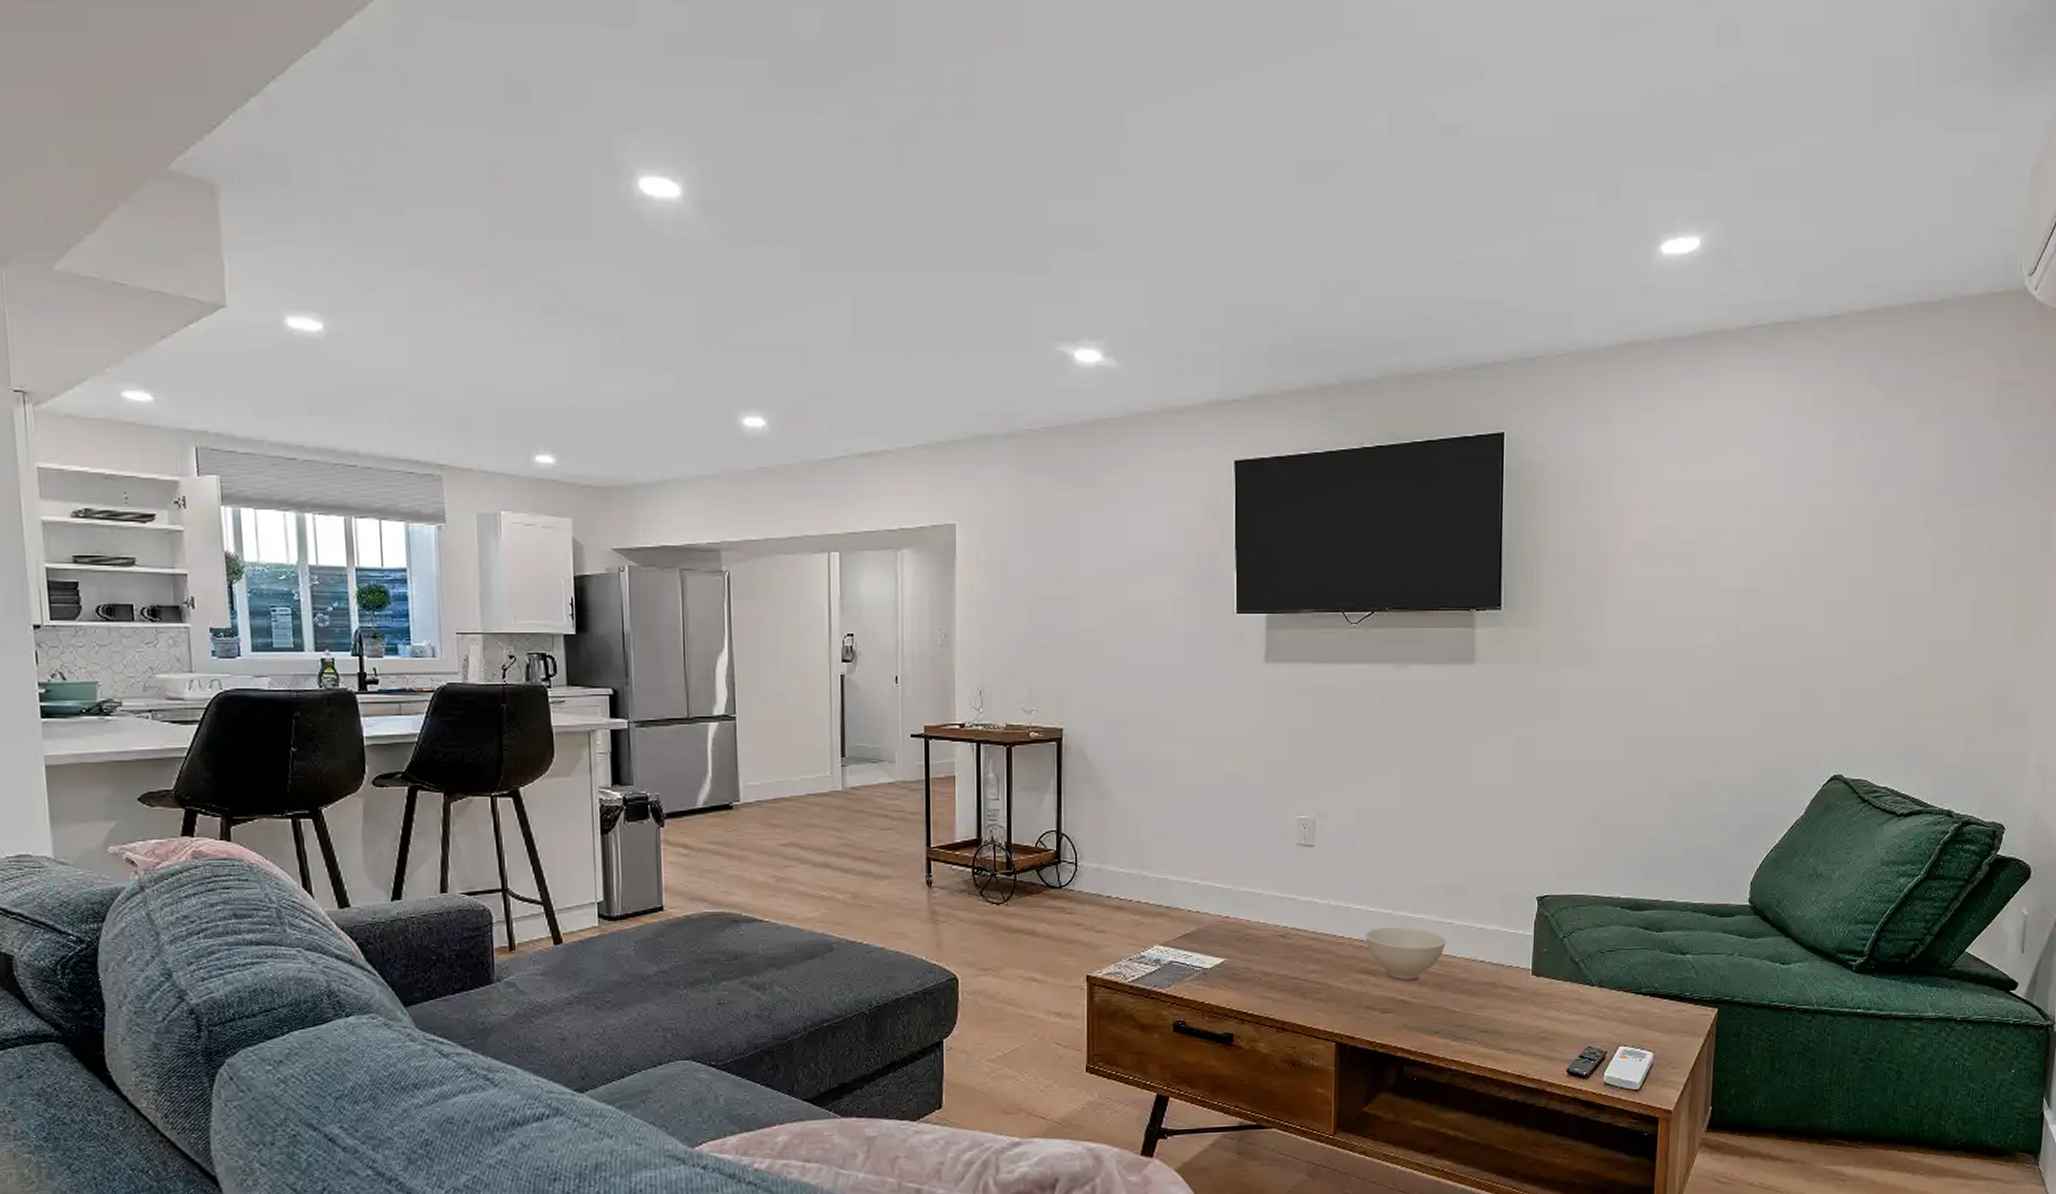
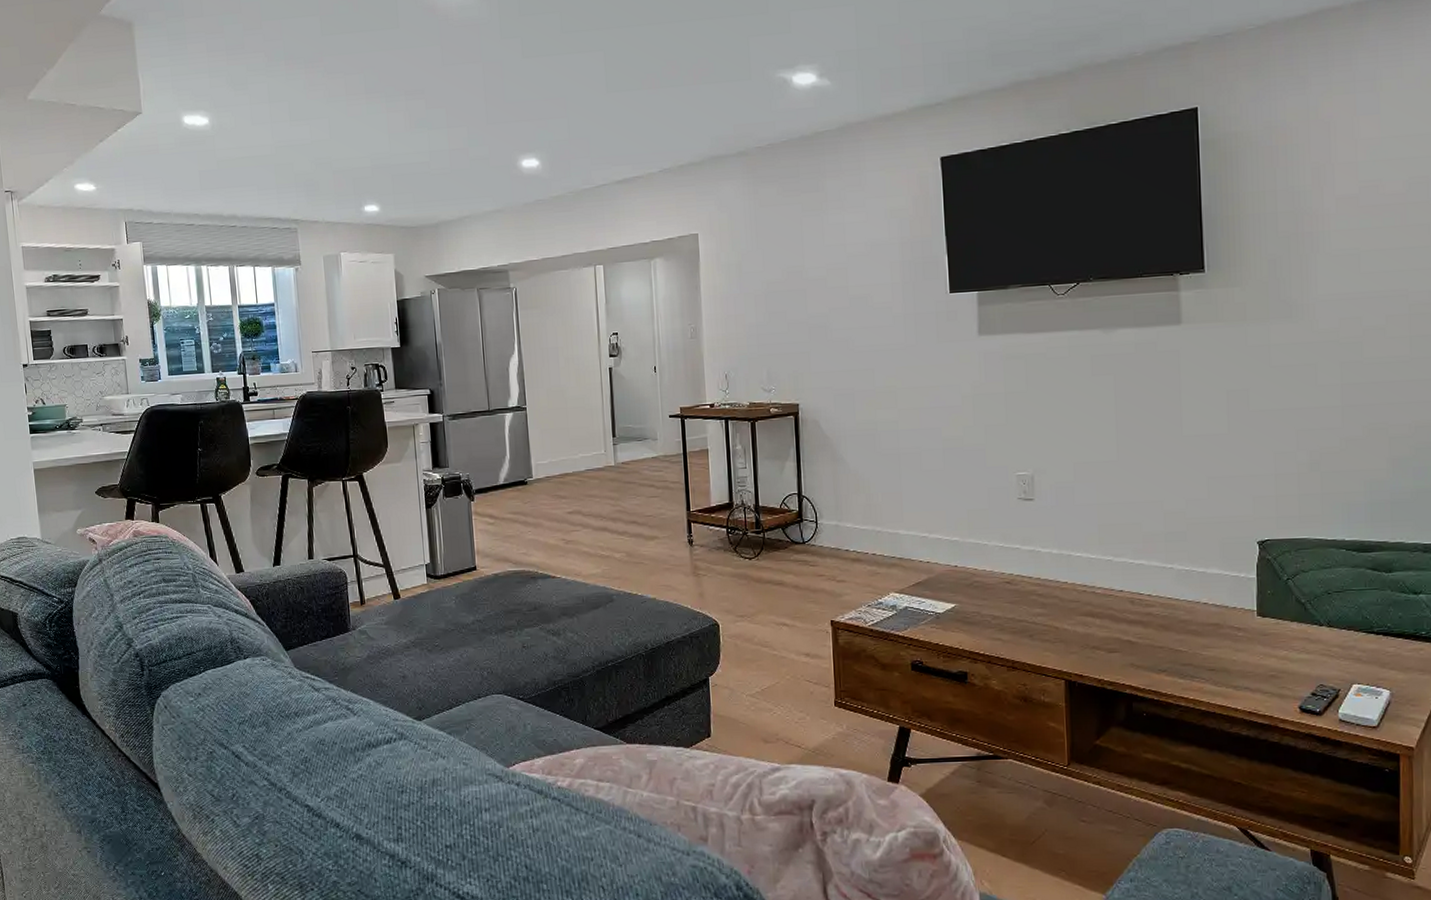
bowl: present [1364,927,1447,981] -> none [1086,572,1169,623]

